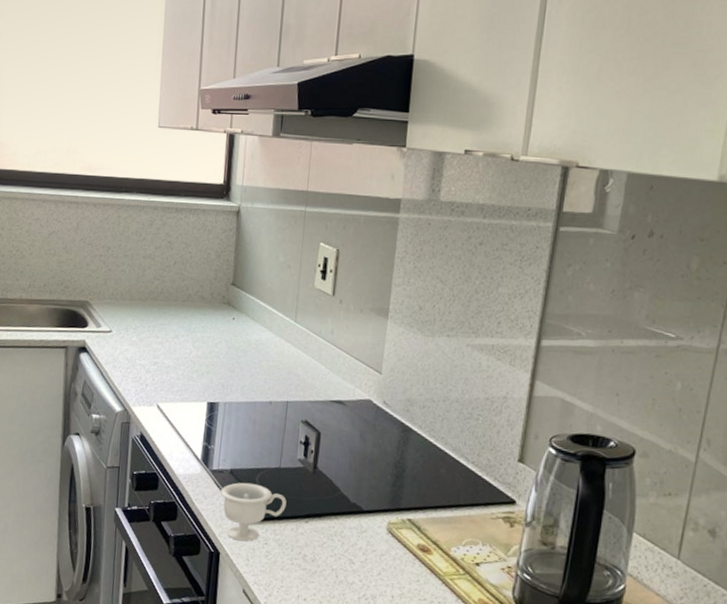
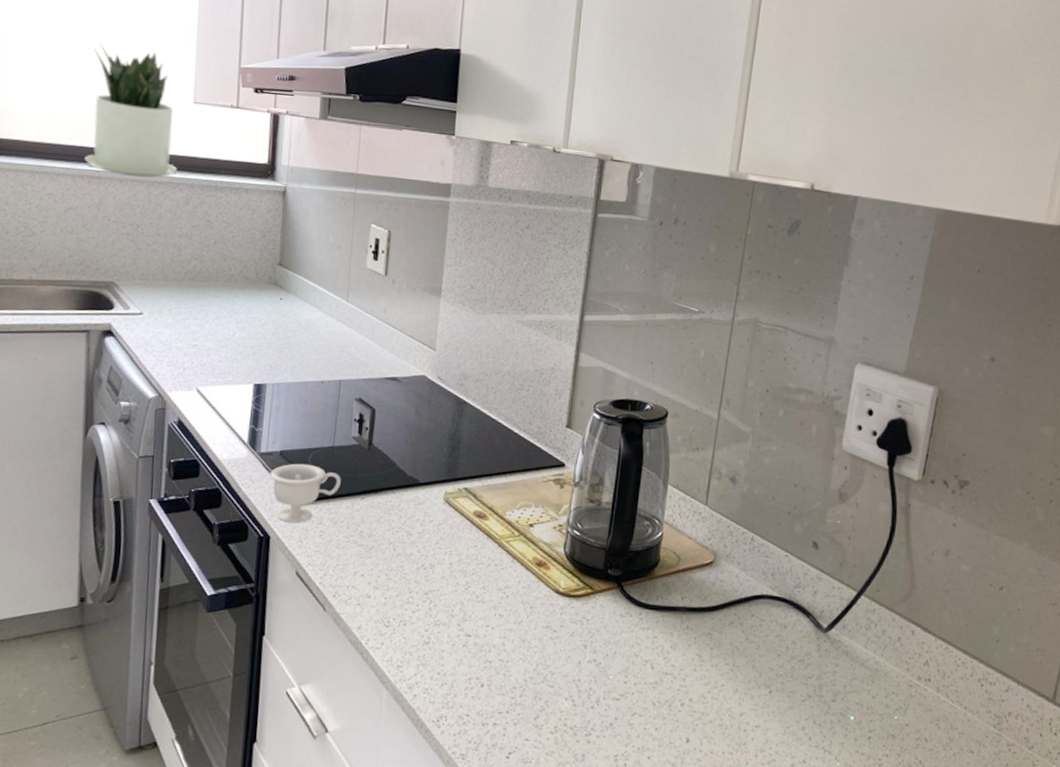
planter: none [65,75,143,201] -> present [84,43,177,178]

